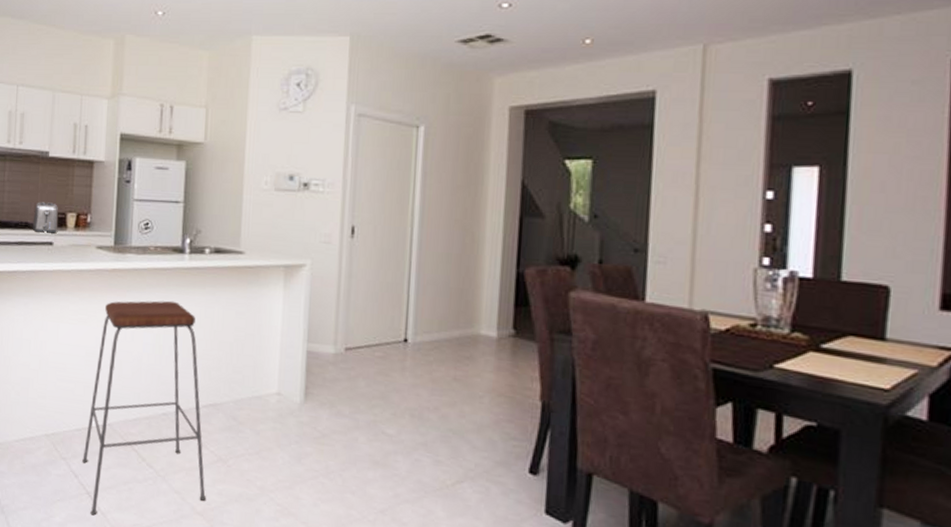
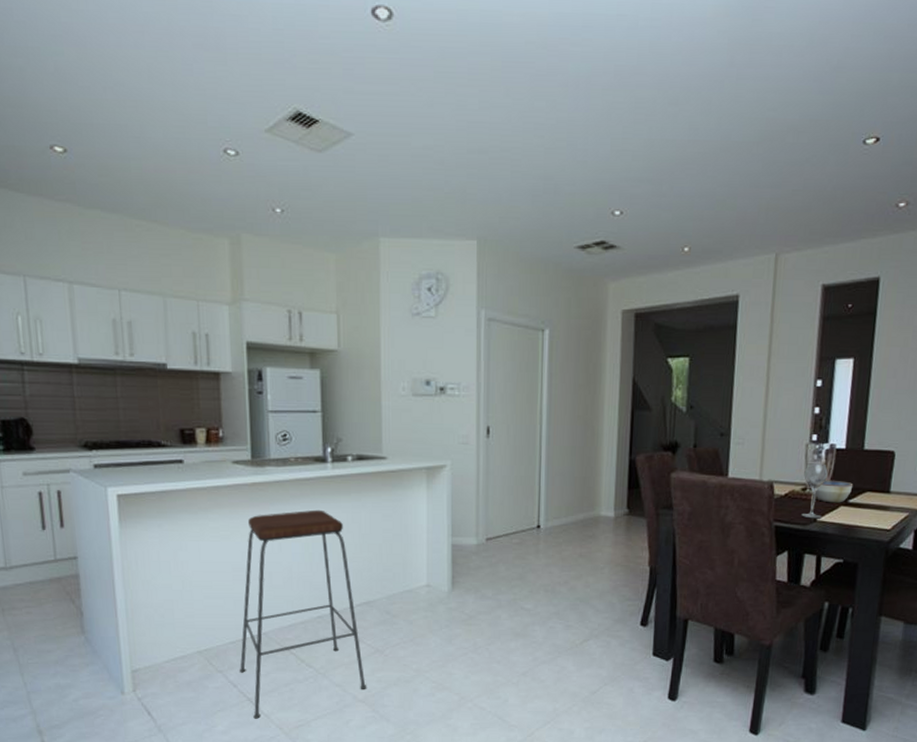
toaster: present [32,202,59,234] -> none [156,418,187,451]
wineglass: none [750,293,788,365] -> present [801,463,828,519]
bowl: none [768,315,828,348] -> present [814,480,854,503]

